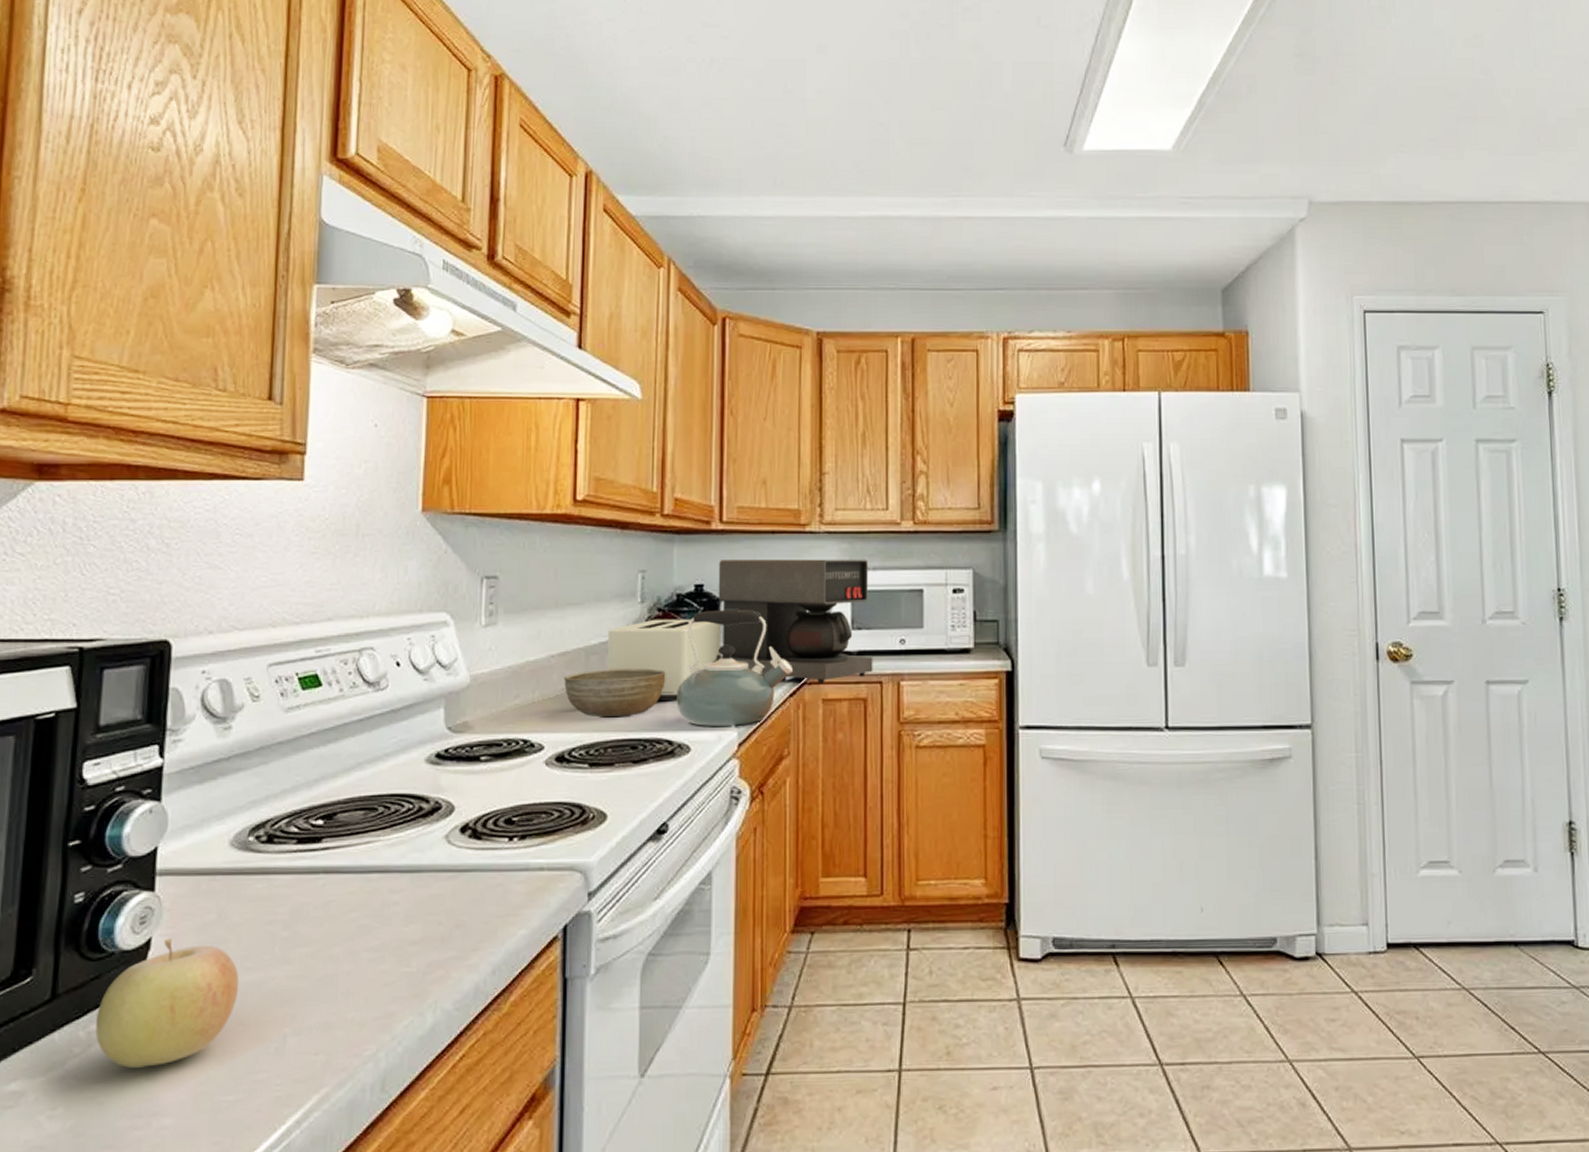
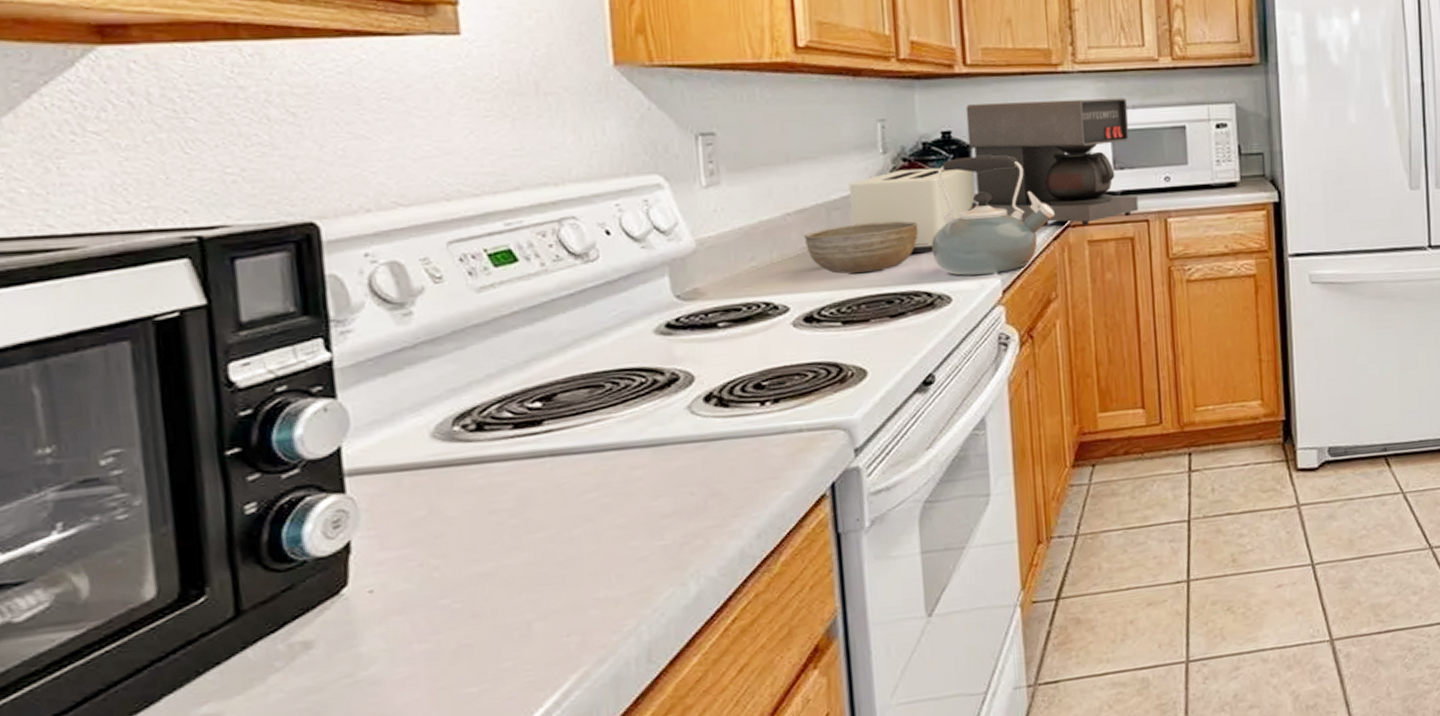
fruit: present [95,938,240,1068] -> none [296,539,467,675]

